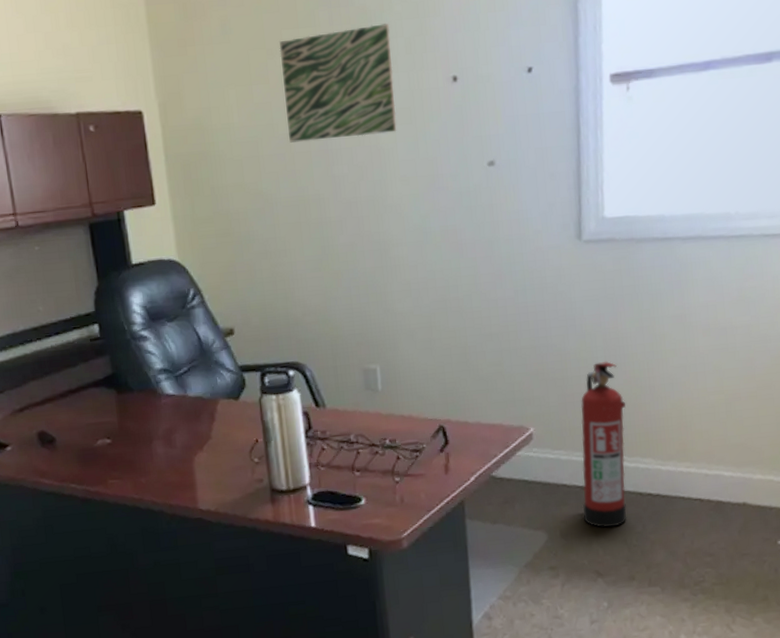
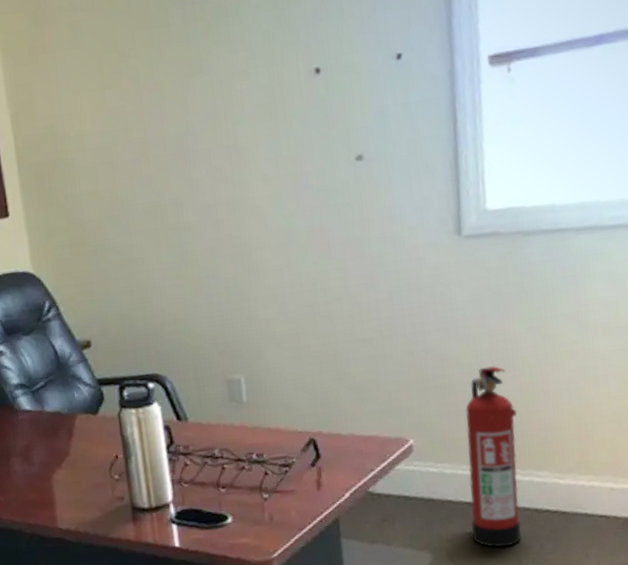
wall art: present [279,22,397,143] -> none [132,16,257,147]

